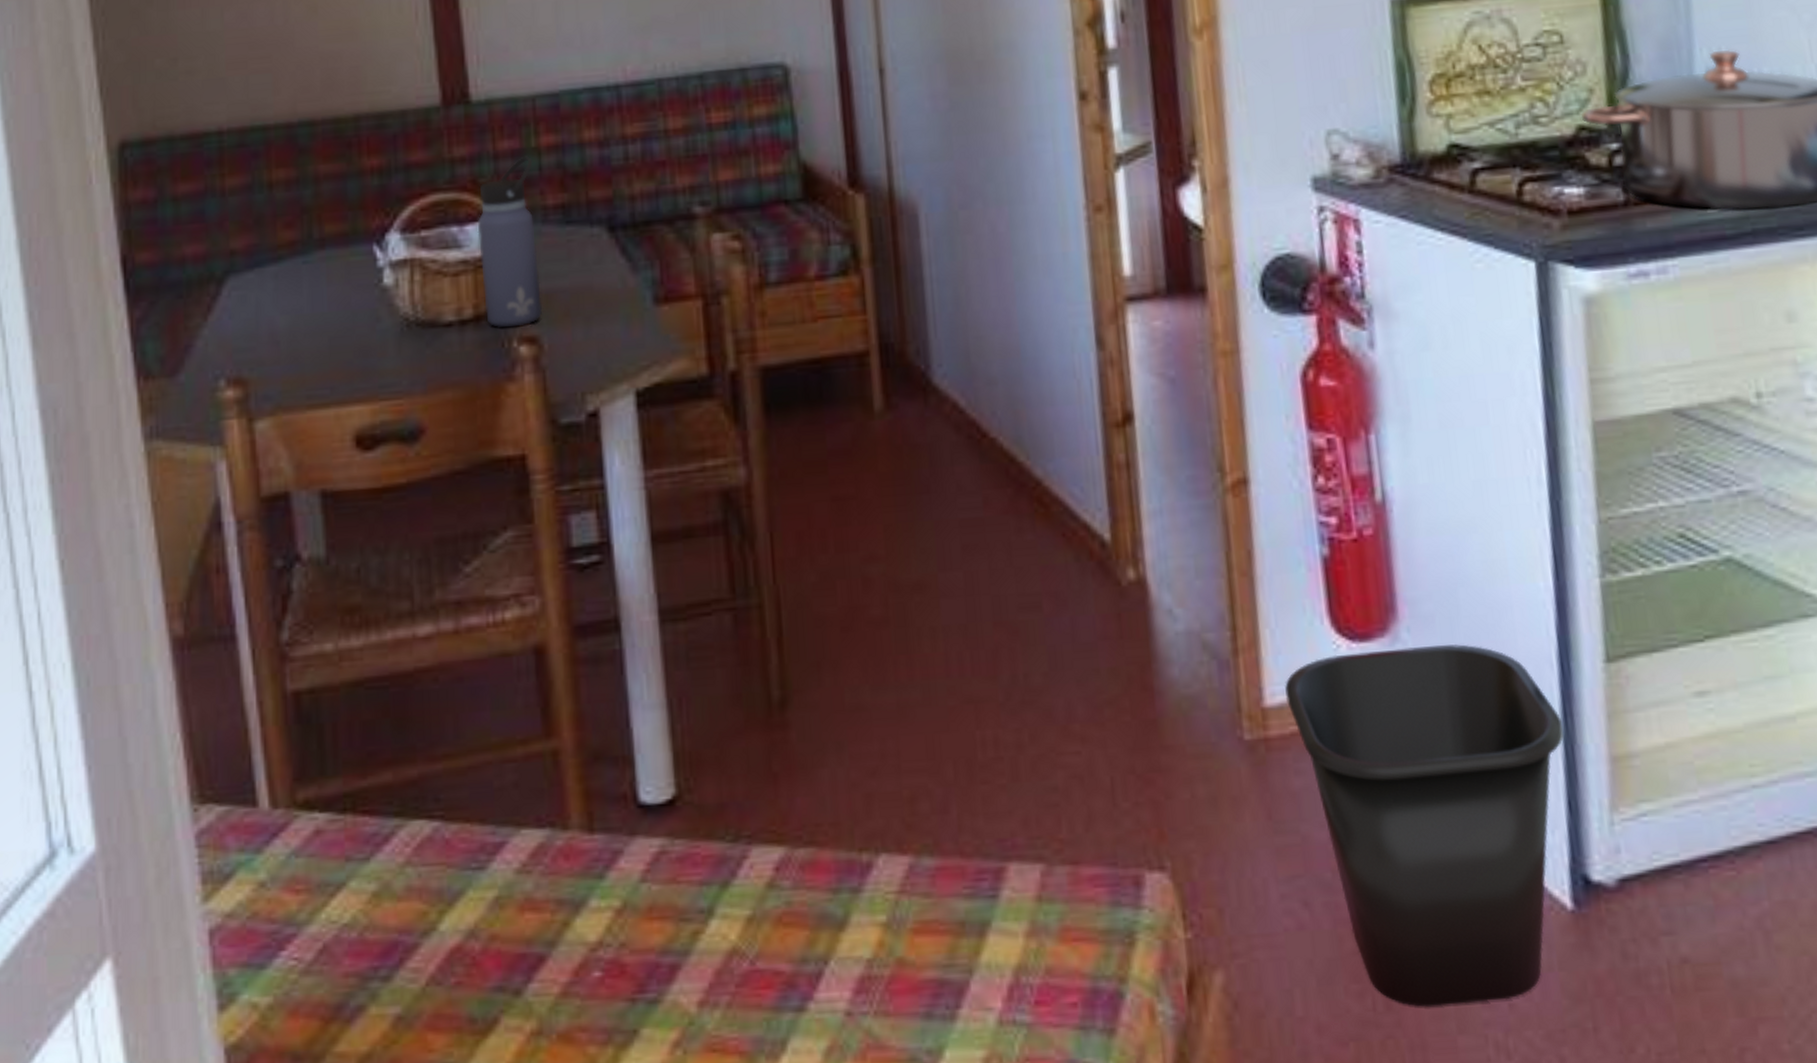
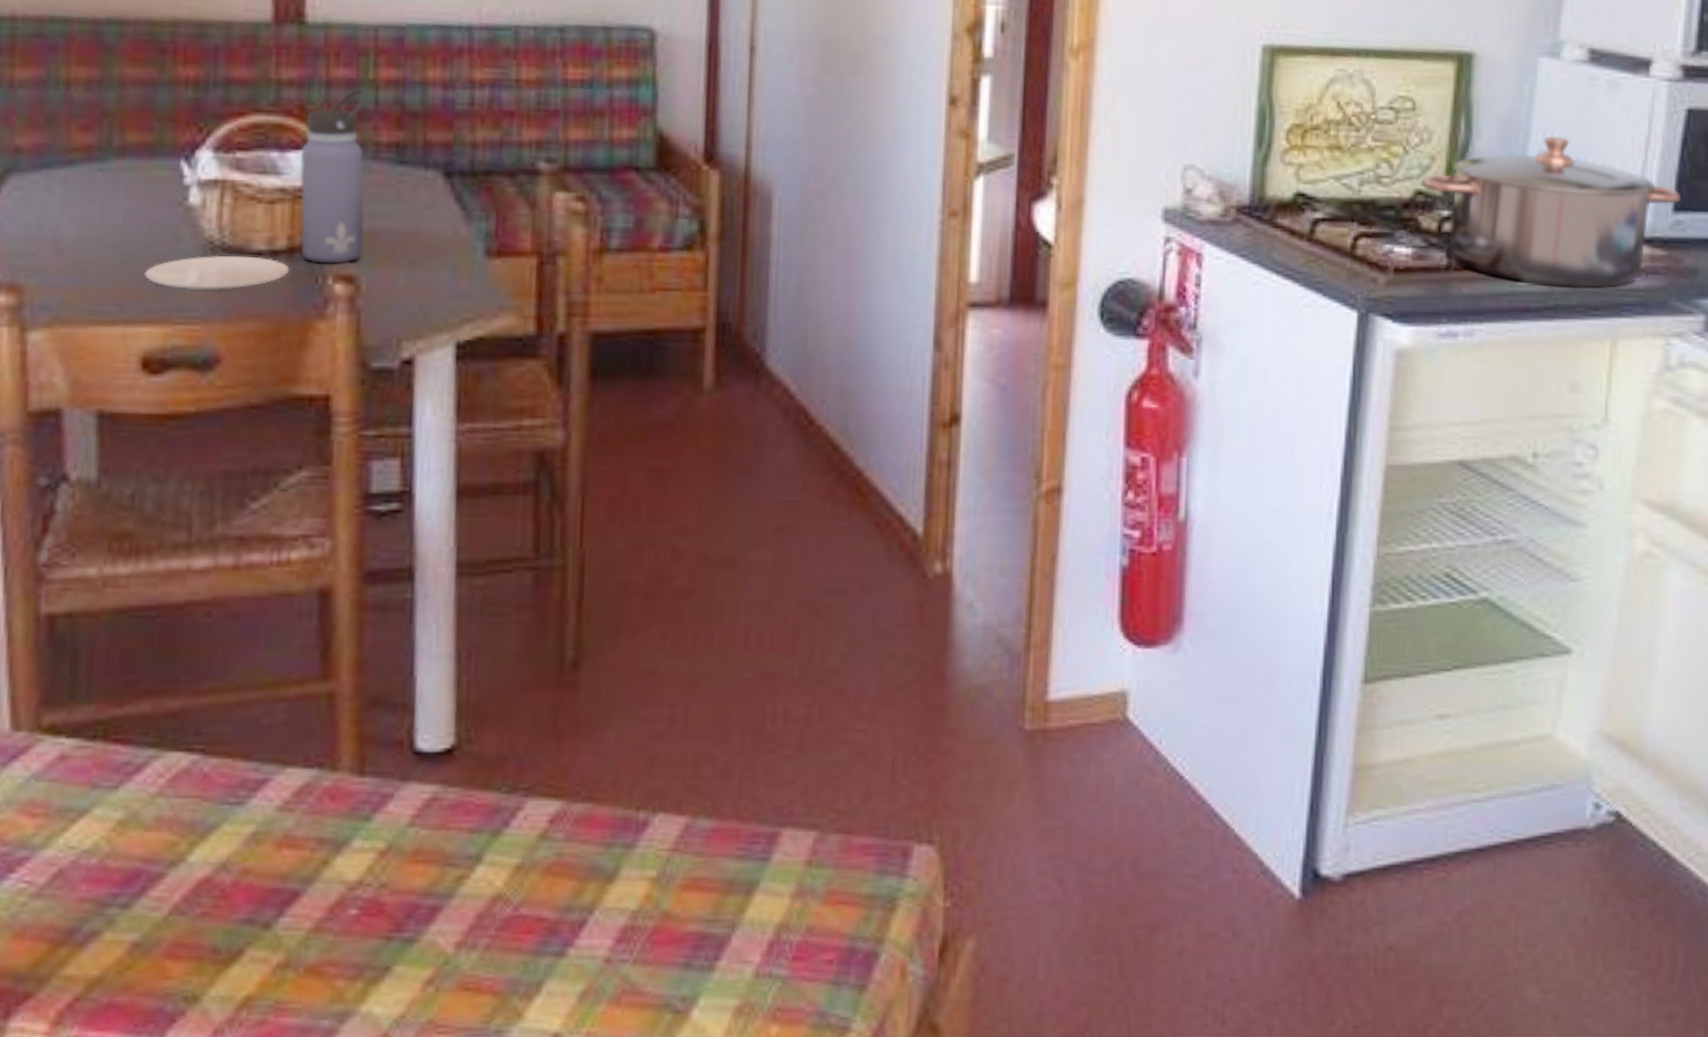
plate: none [351,328,478,367] -> present [145,255,290,291]
waste bin: present [1285,644,1564,1007] -> none [1069,656,1317,978]

